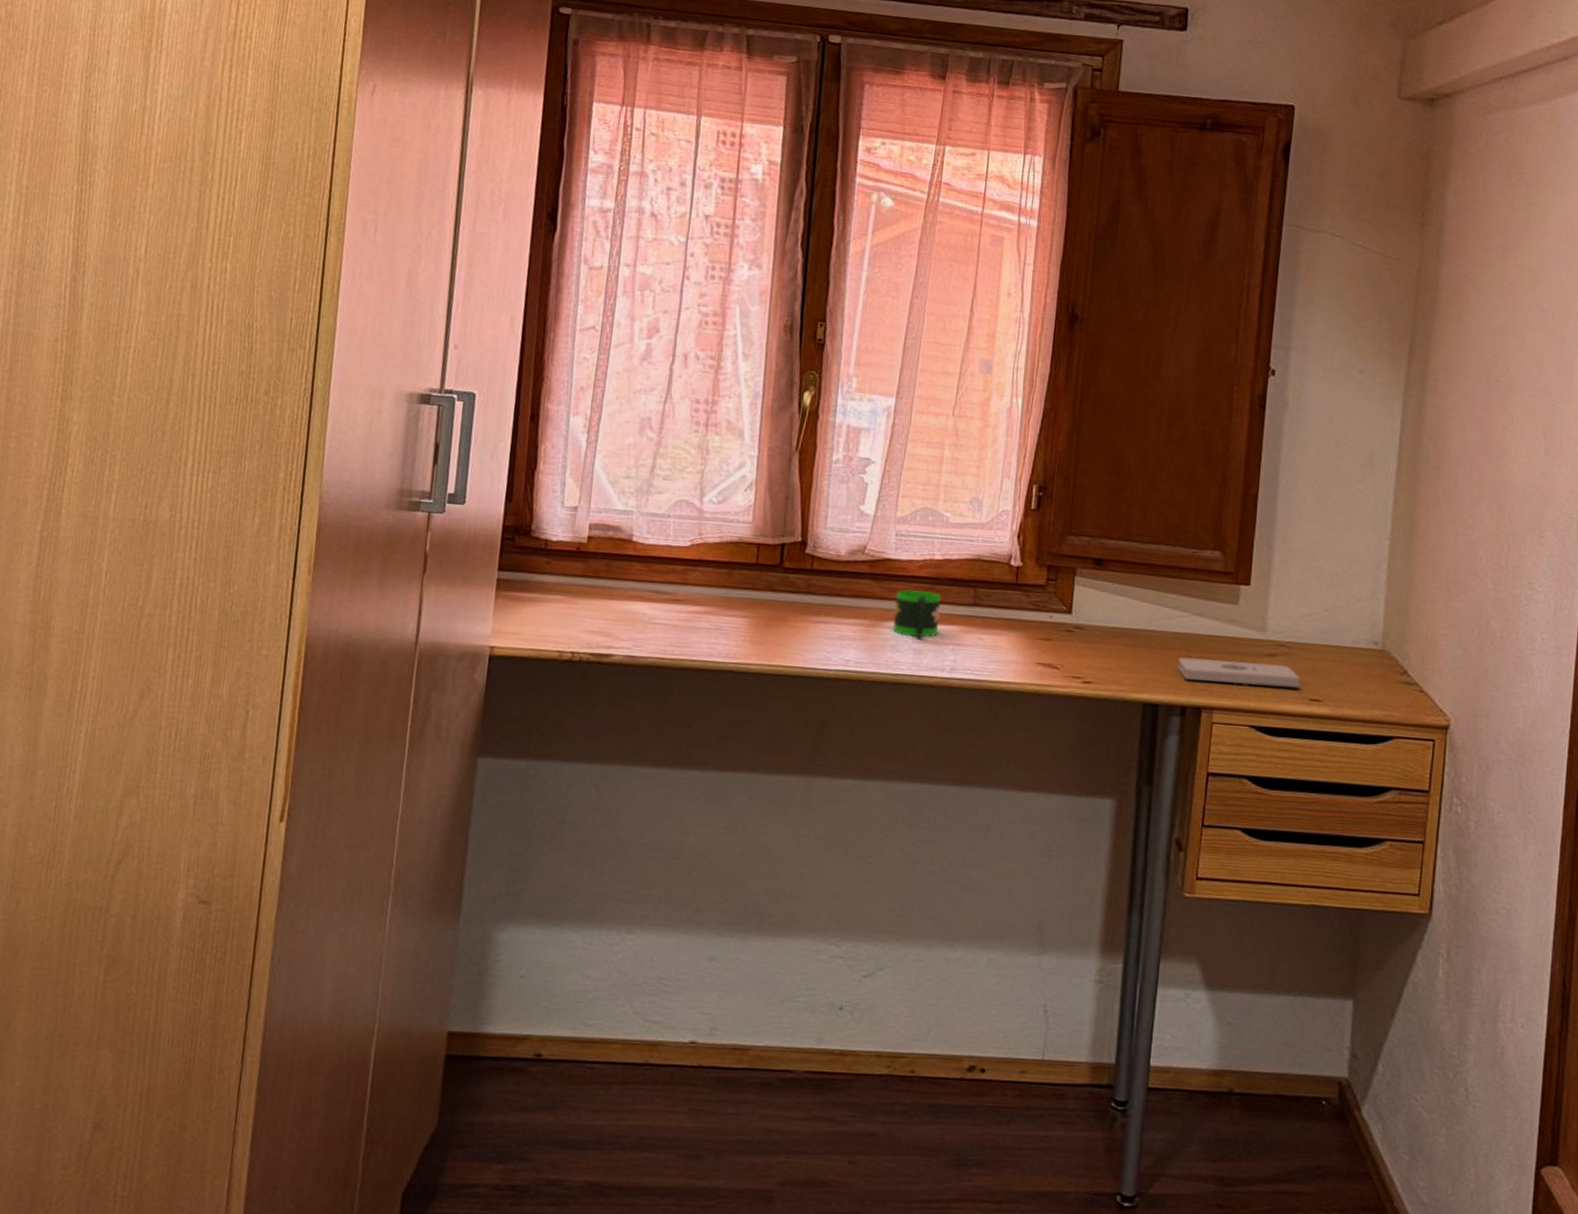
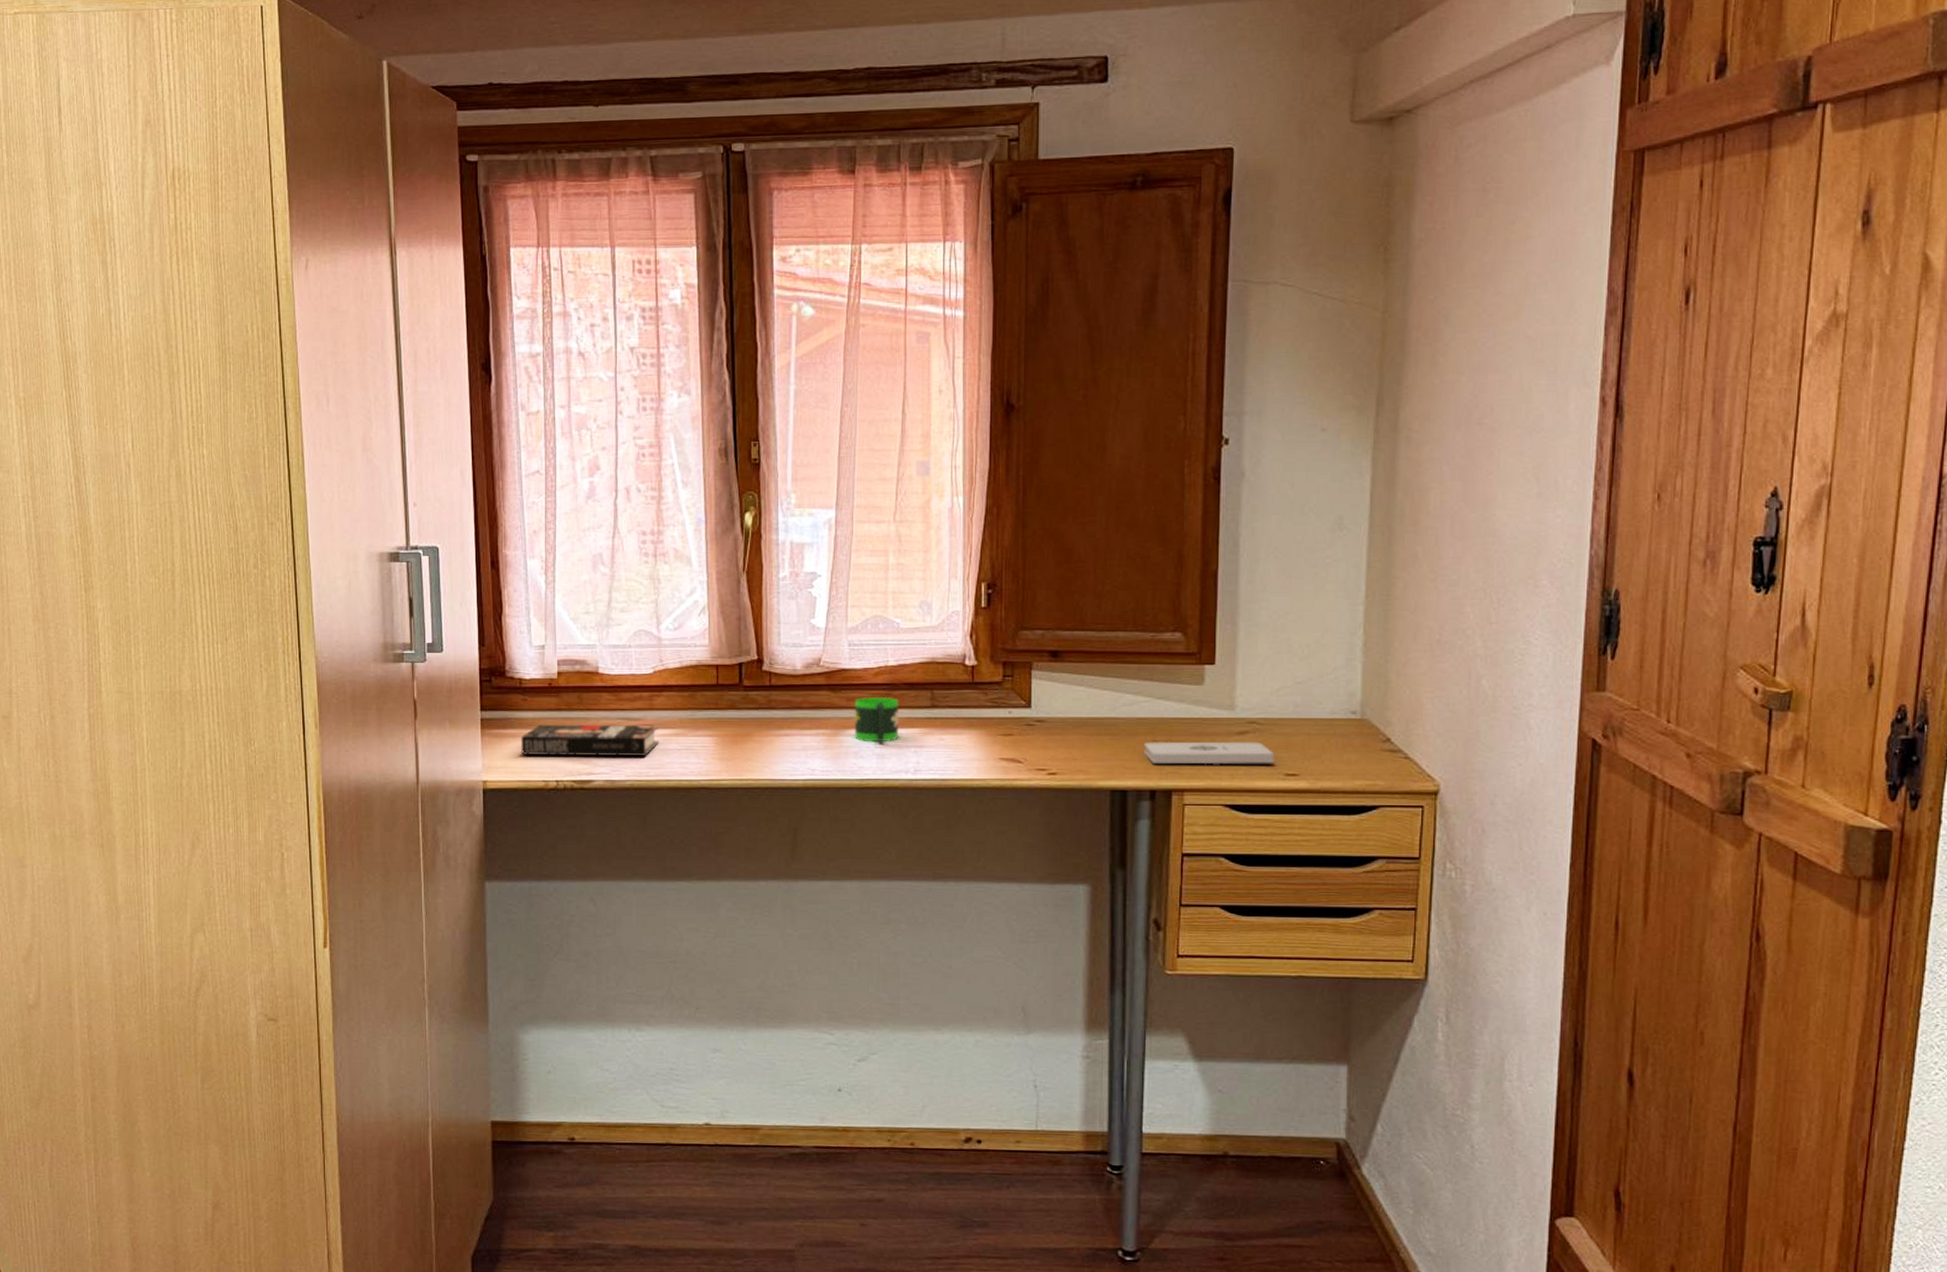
book: none [537,591,690,633] -> present [521,725,660,757]

